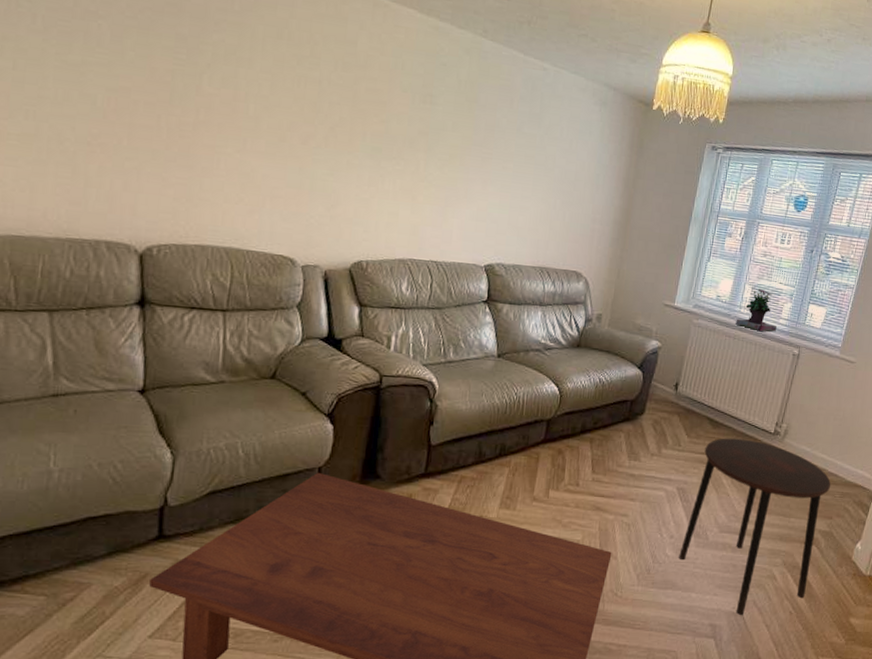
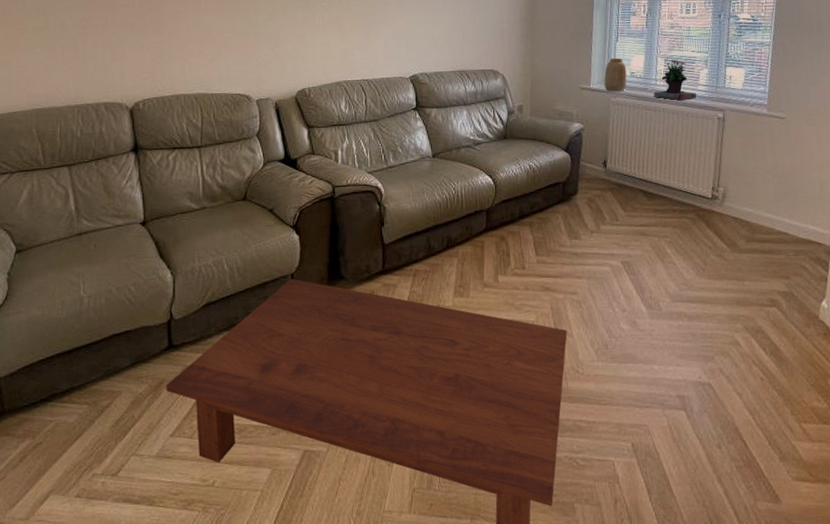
side table: present [679,438,831,615] -> none [634,207,783,384]
vase: none [688,277,714,314] -> present [603,58,627,92]

